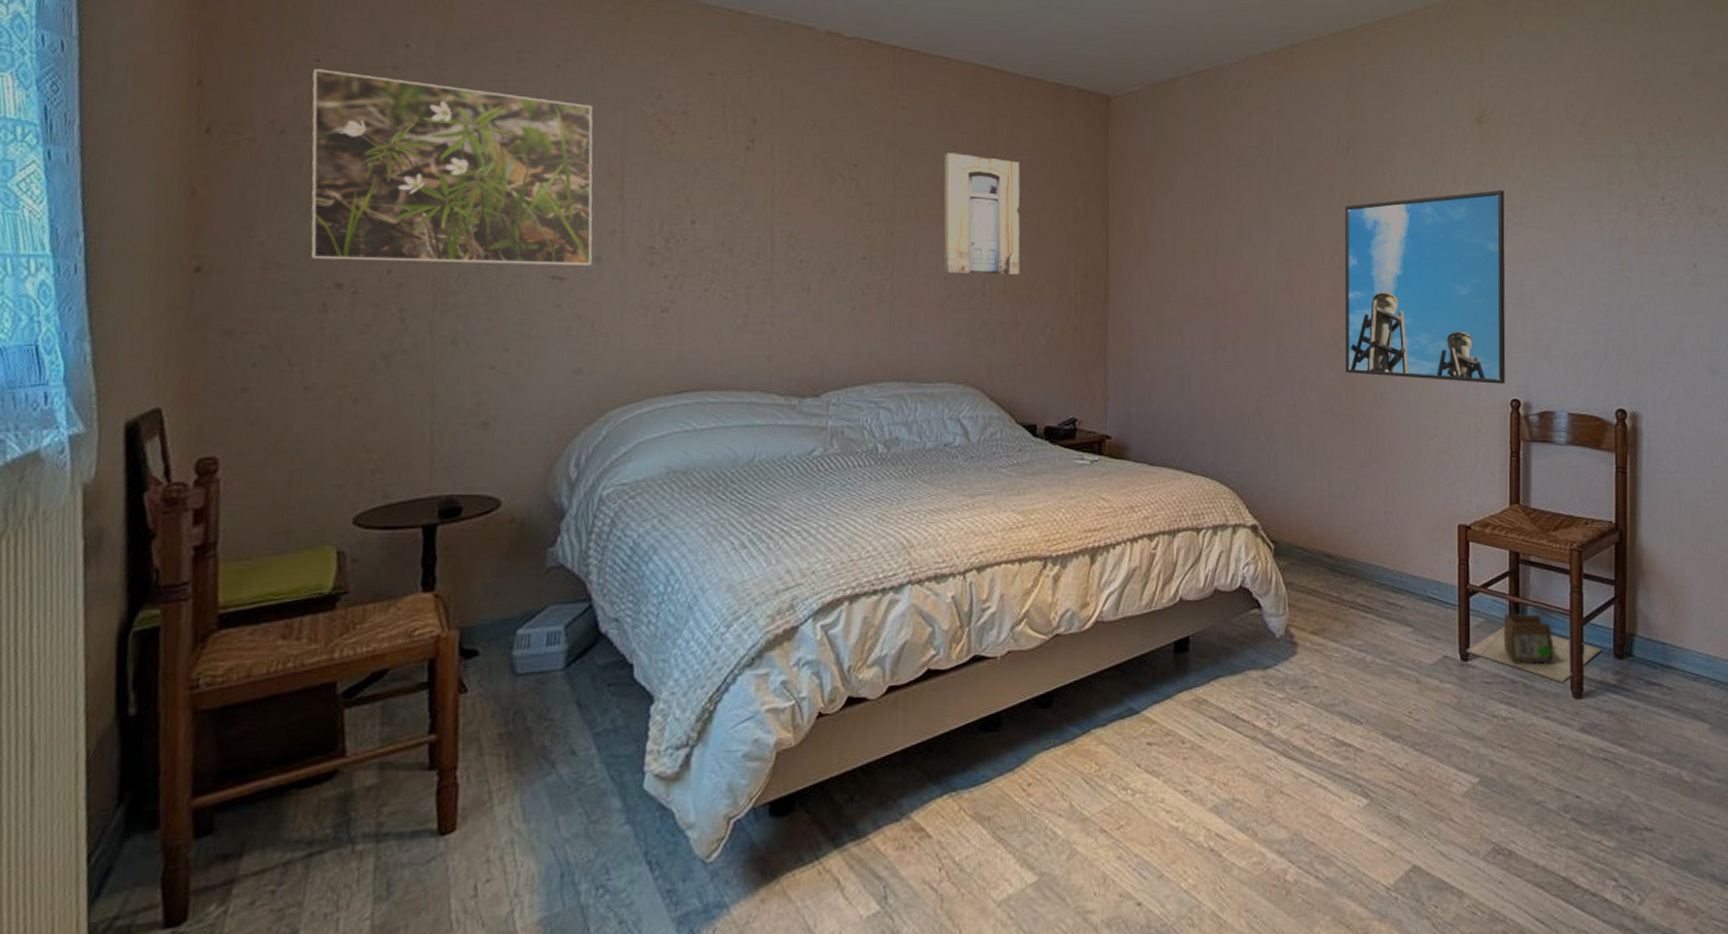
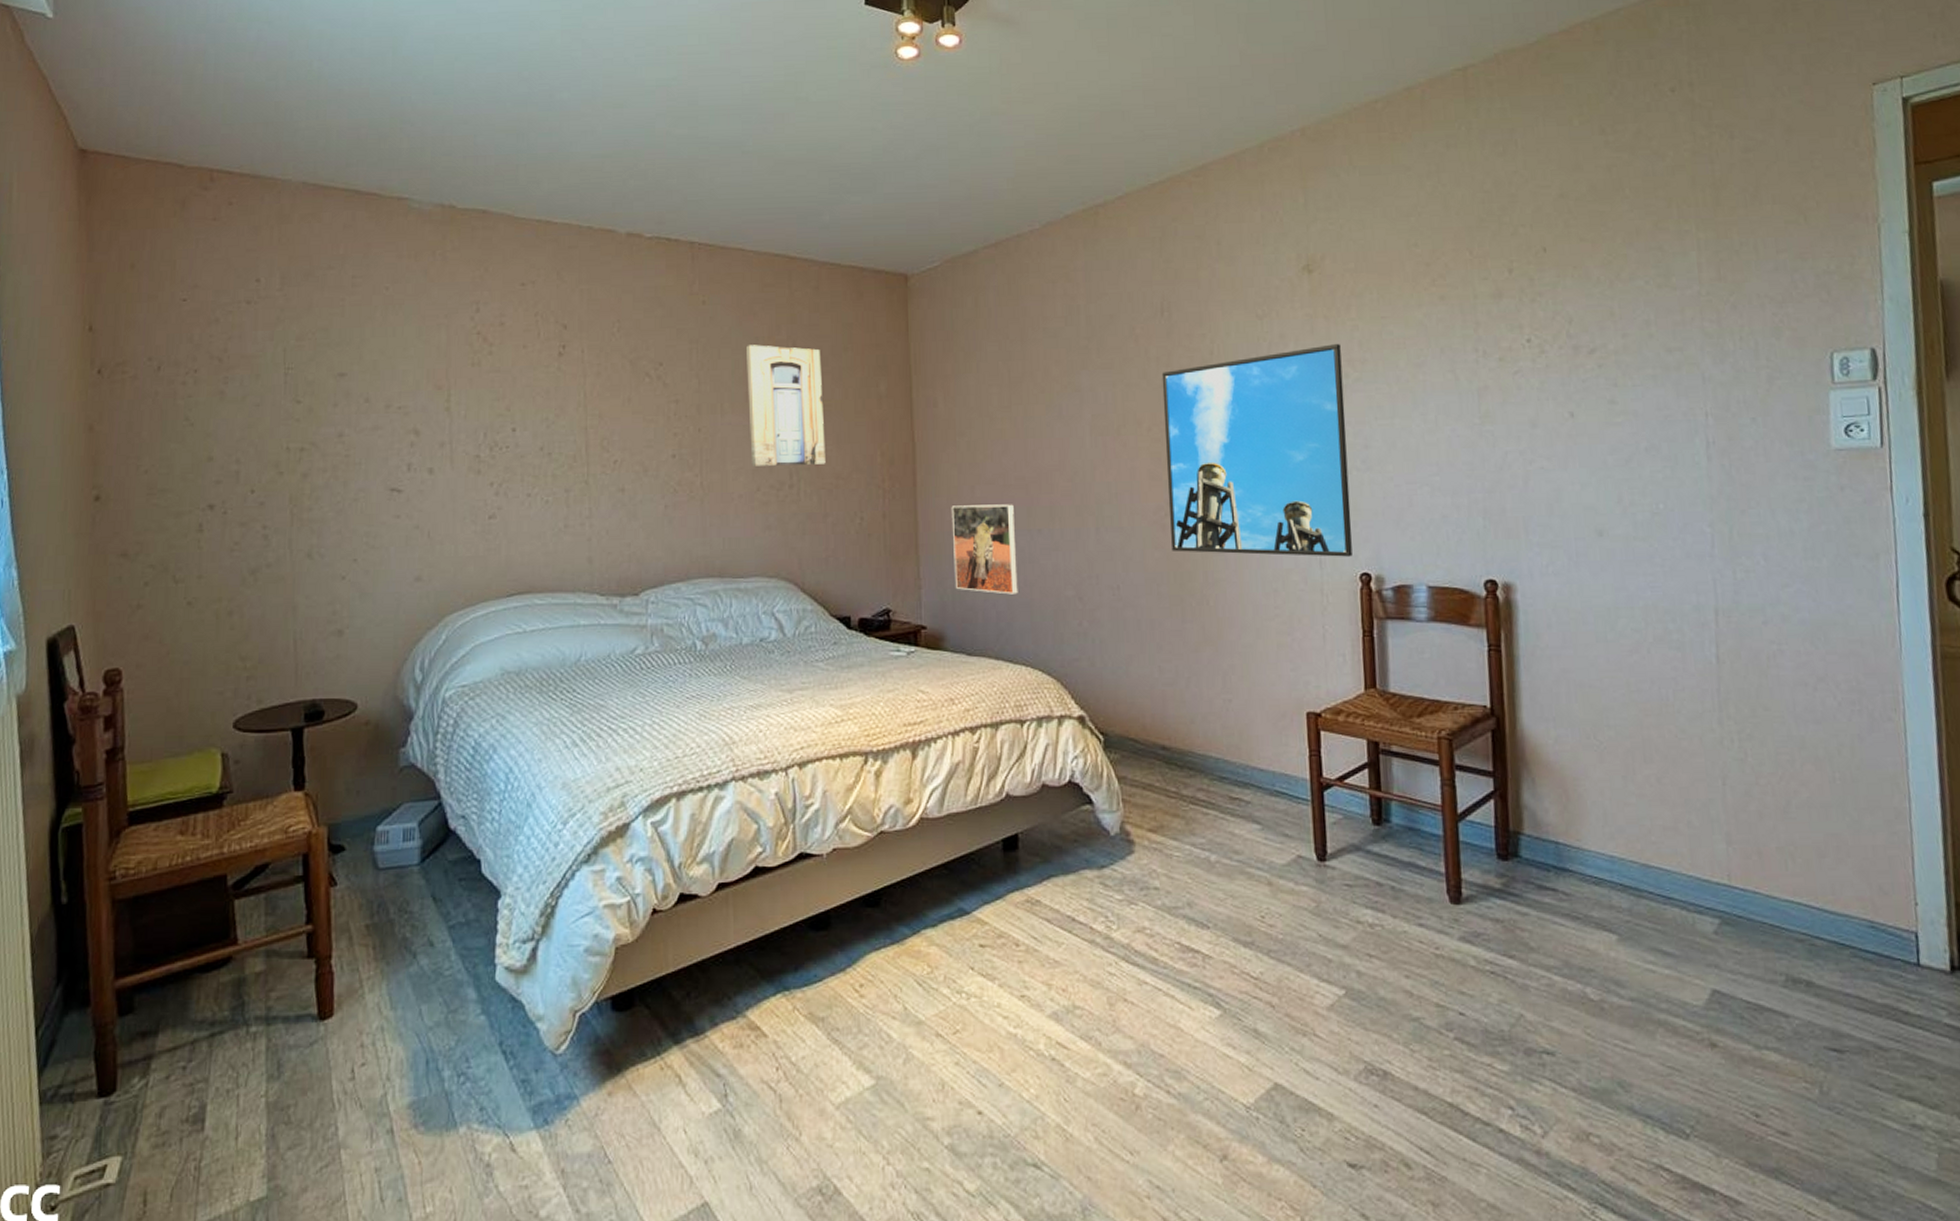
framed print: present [311,69,593,266] -> none [181,308,425,484]
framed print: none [1141,321,1201,408] -> present [951,504,1018,595]
cardboard box: present [1465,614,1602,683] -> none [1321,809,1483,886]

